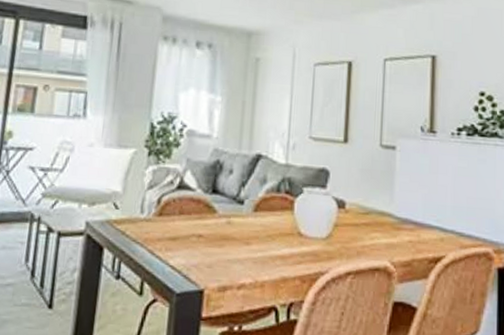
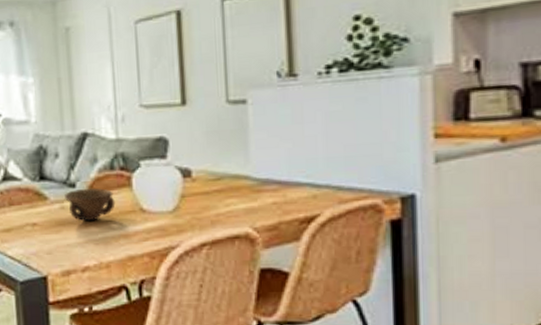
bowl: none [231,207,277,239] -> present [63,188,116,222]

